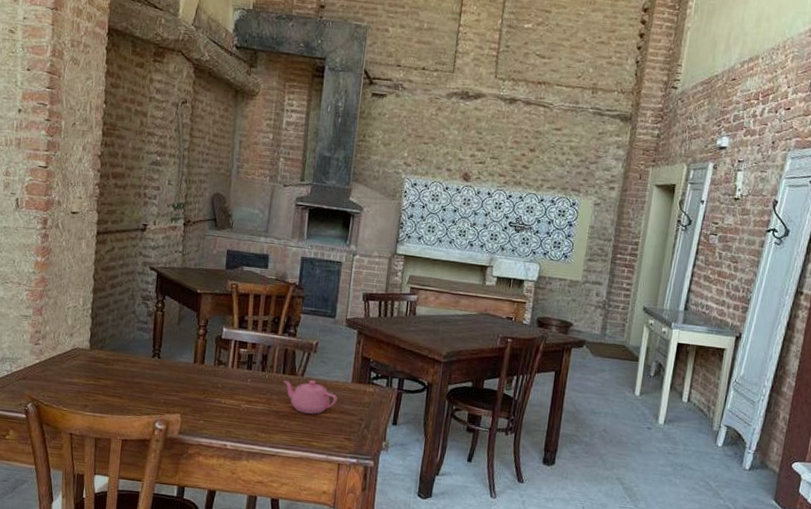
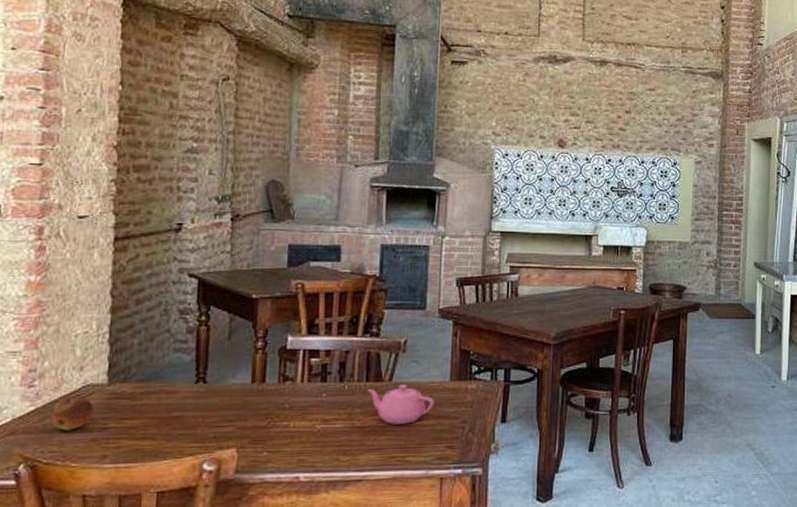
fruit: none [49,356,80,382] -> present [50,396,94,431]

